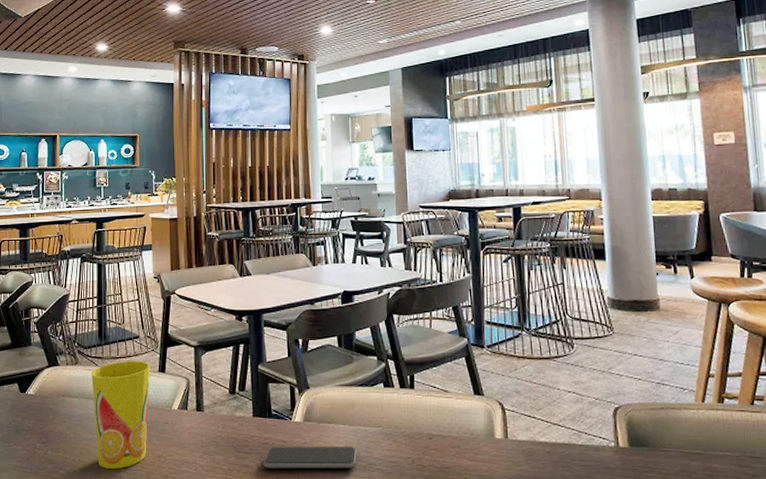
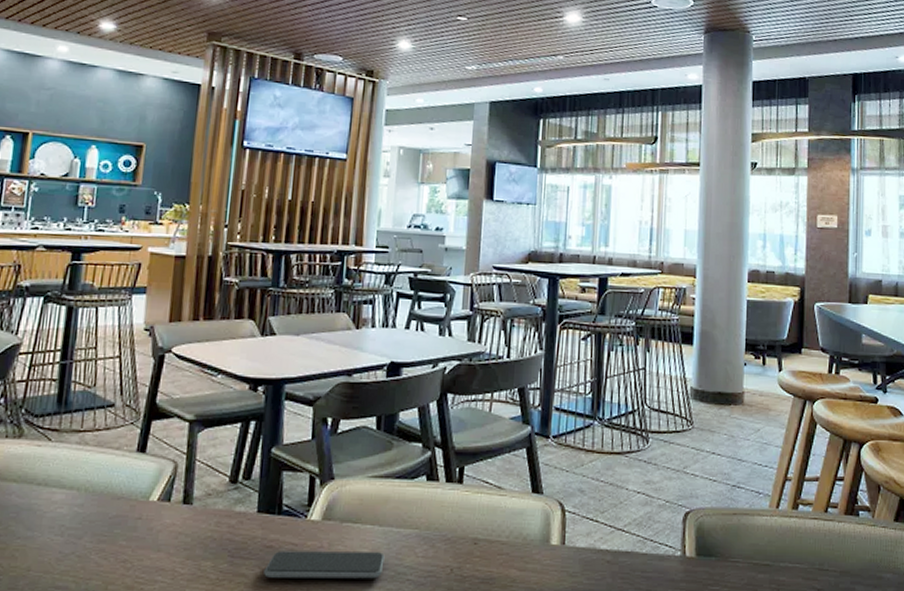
cup: present [91,361,151,469] -> none [35,435,127,577]

